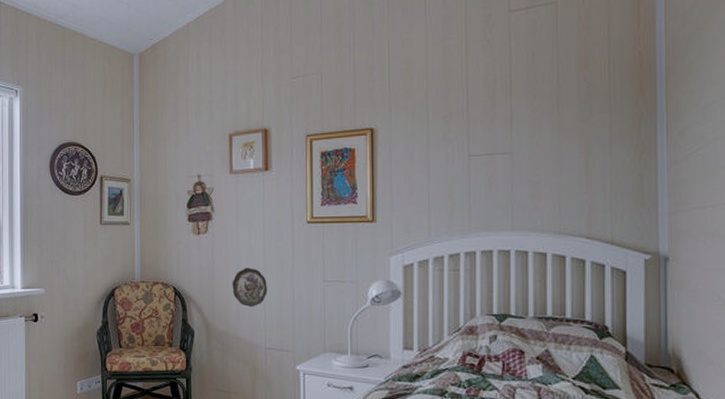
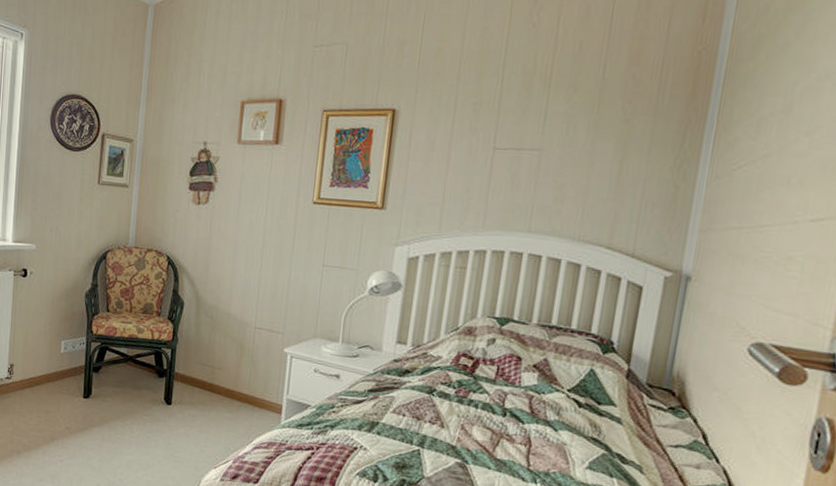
decorative plate: present [232,268,267,307] -> none [227,244,264,285]

